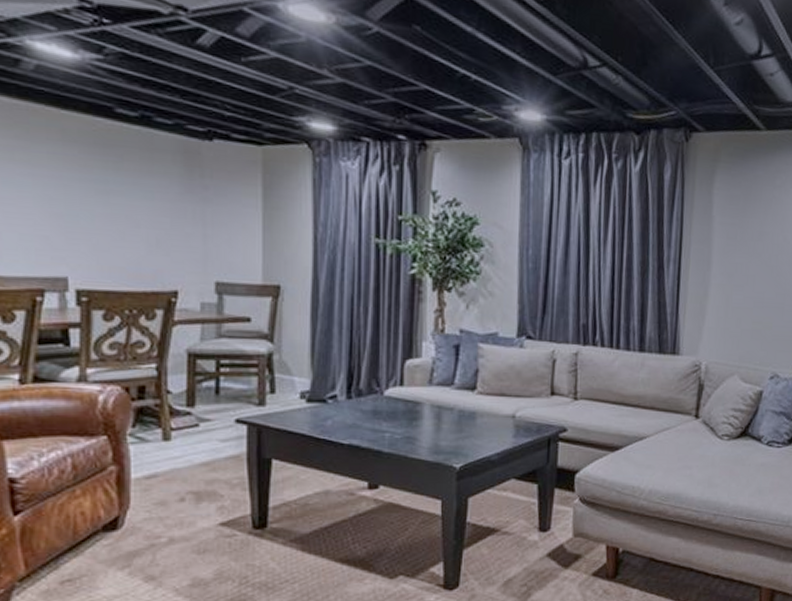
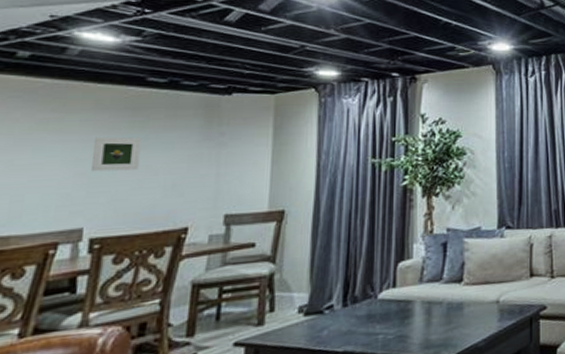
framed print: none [67,175,118,219] -> present [92,137,141,172]

